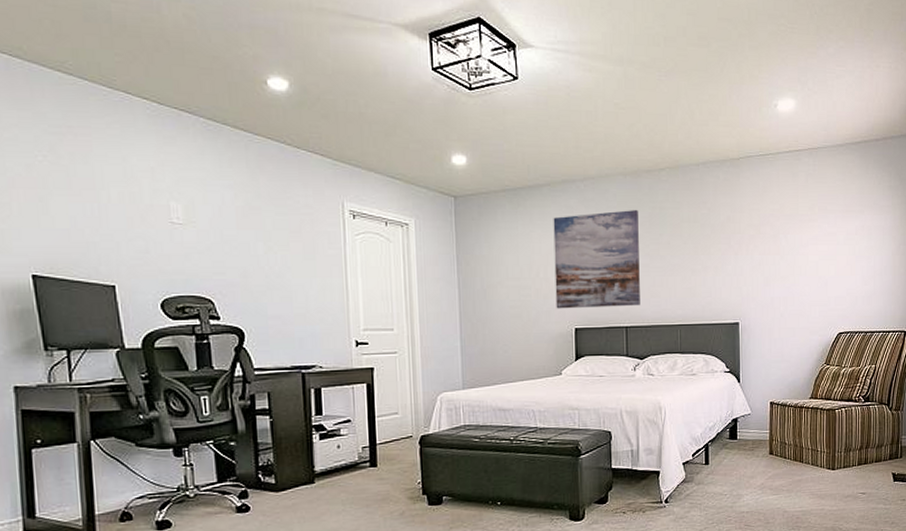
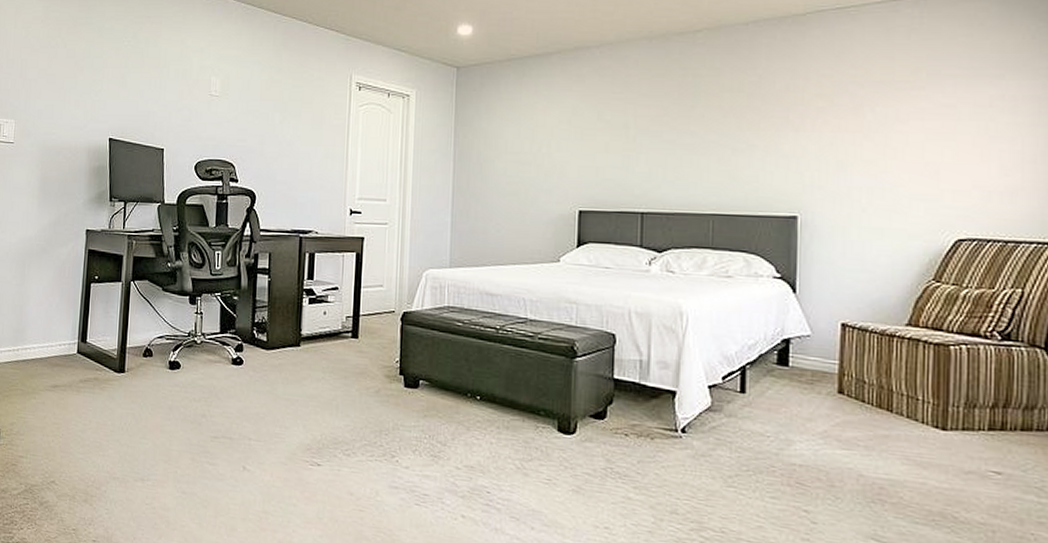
wall art: present [553,210,640,309] -> none [558,78,665,189]

